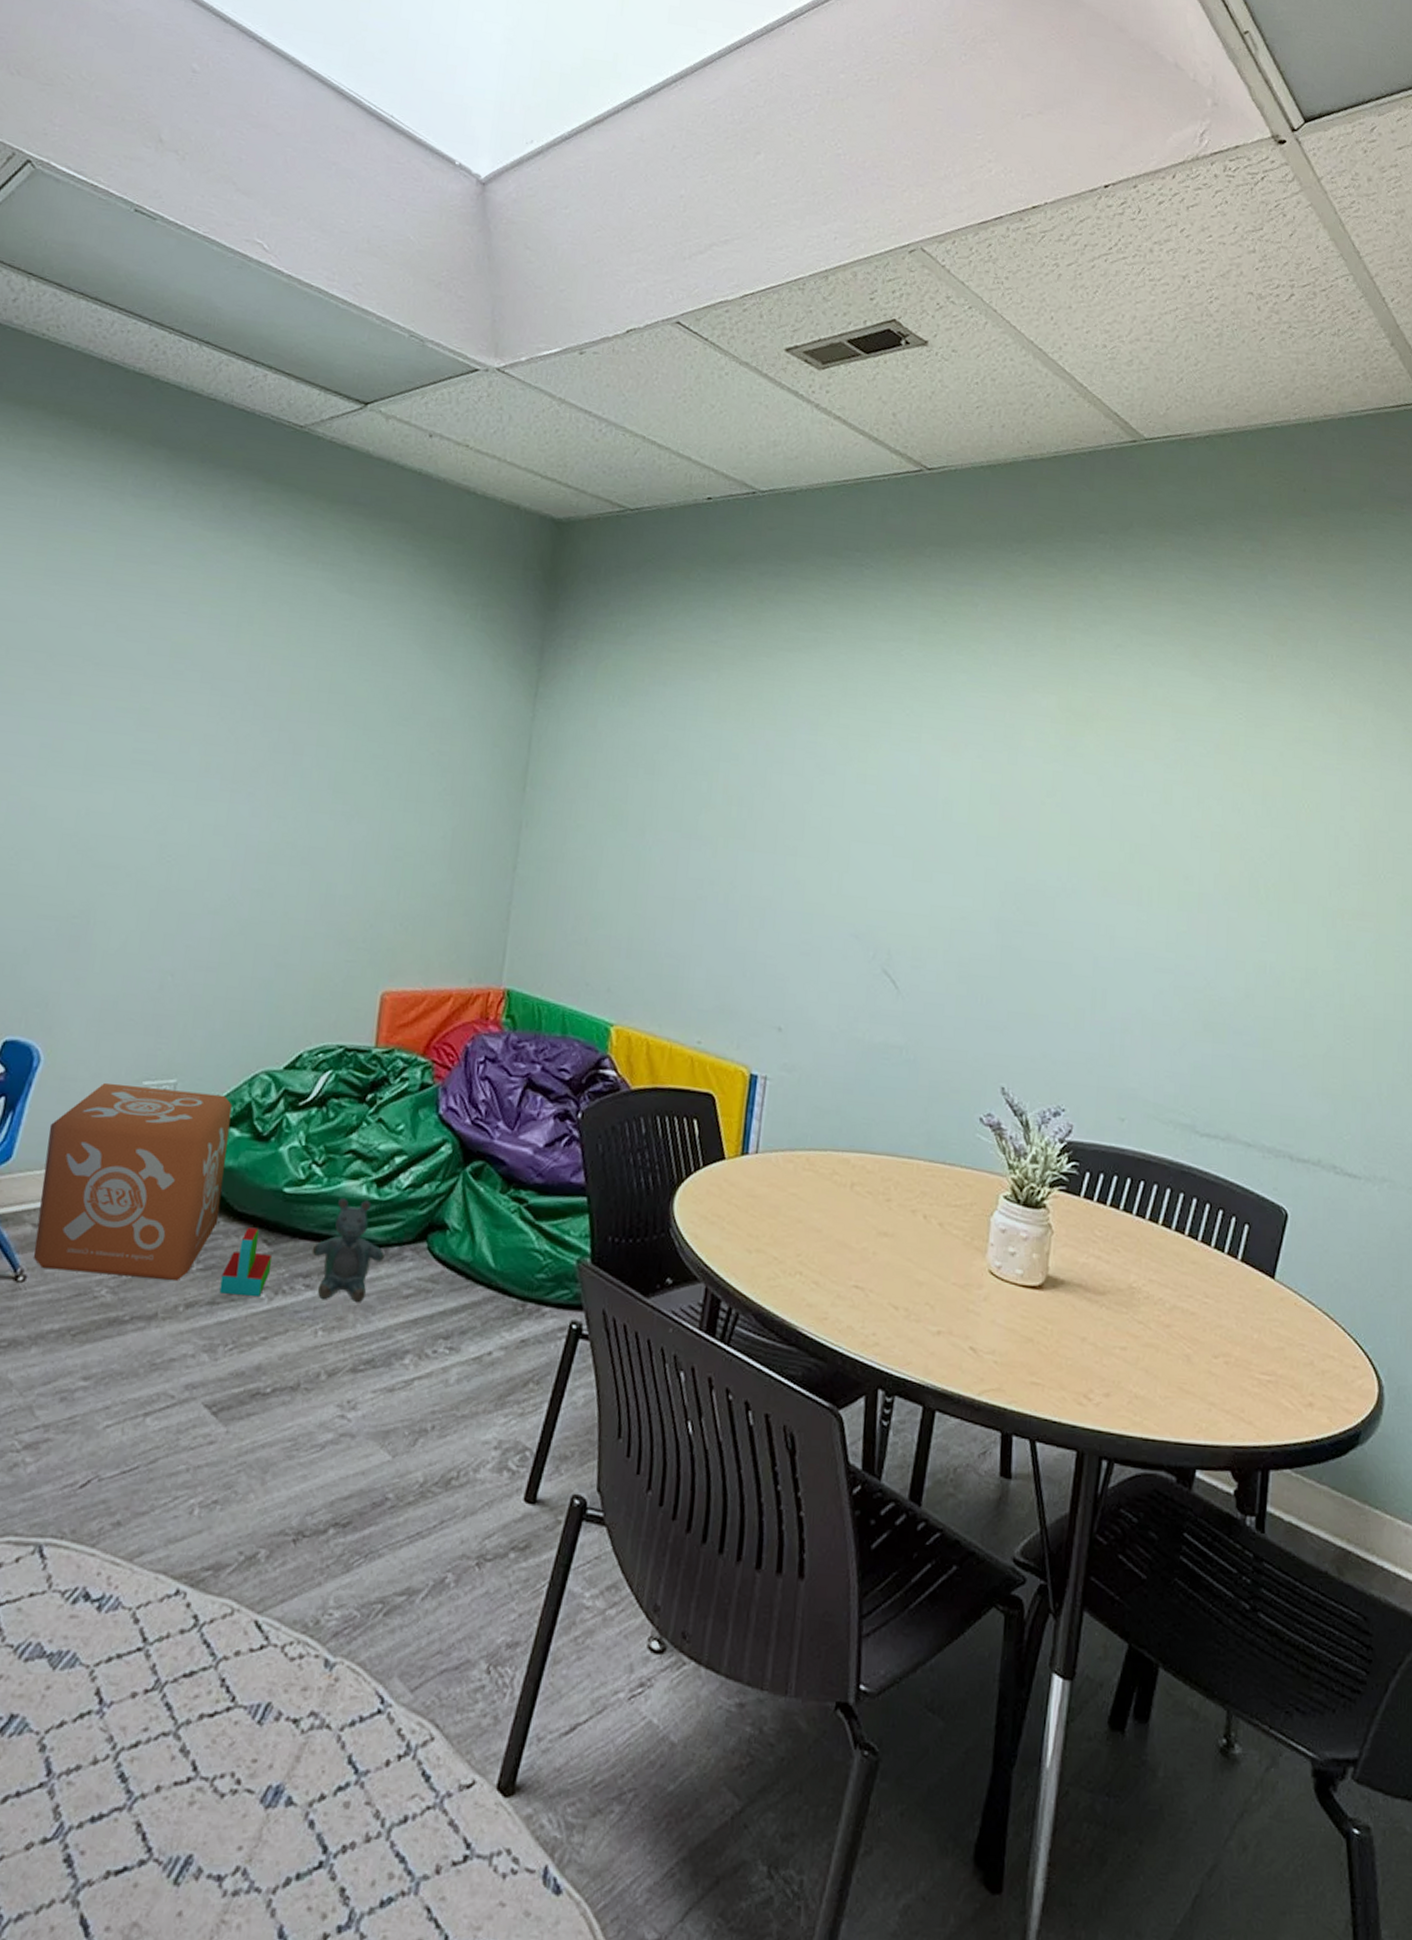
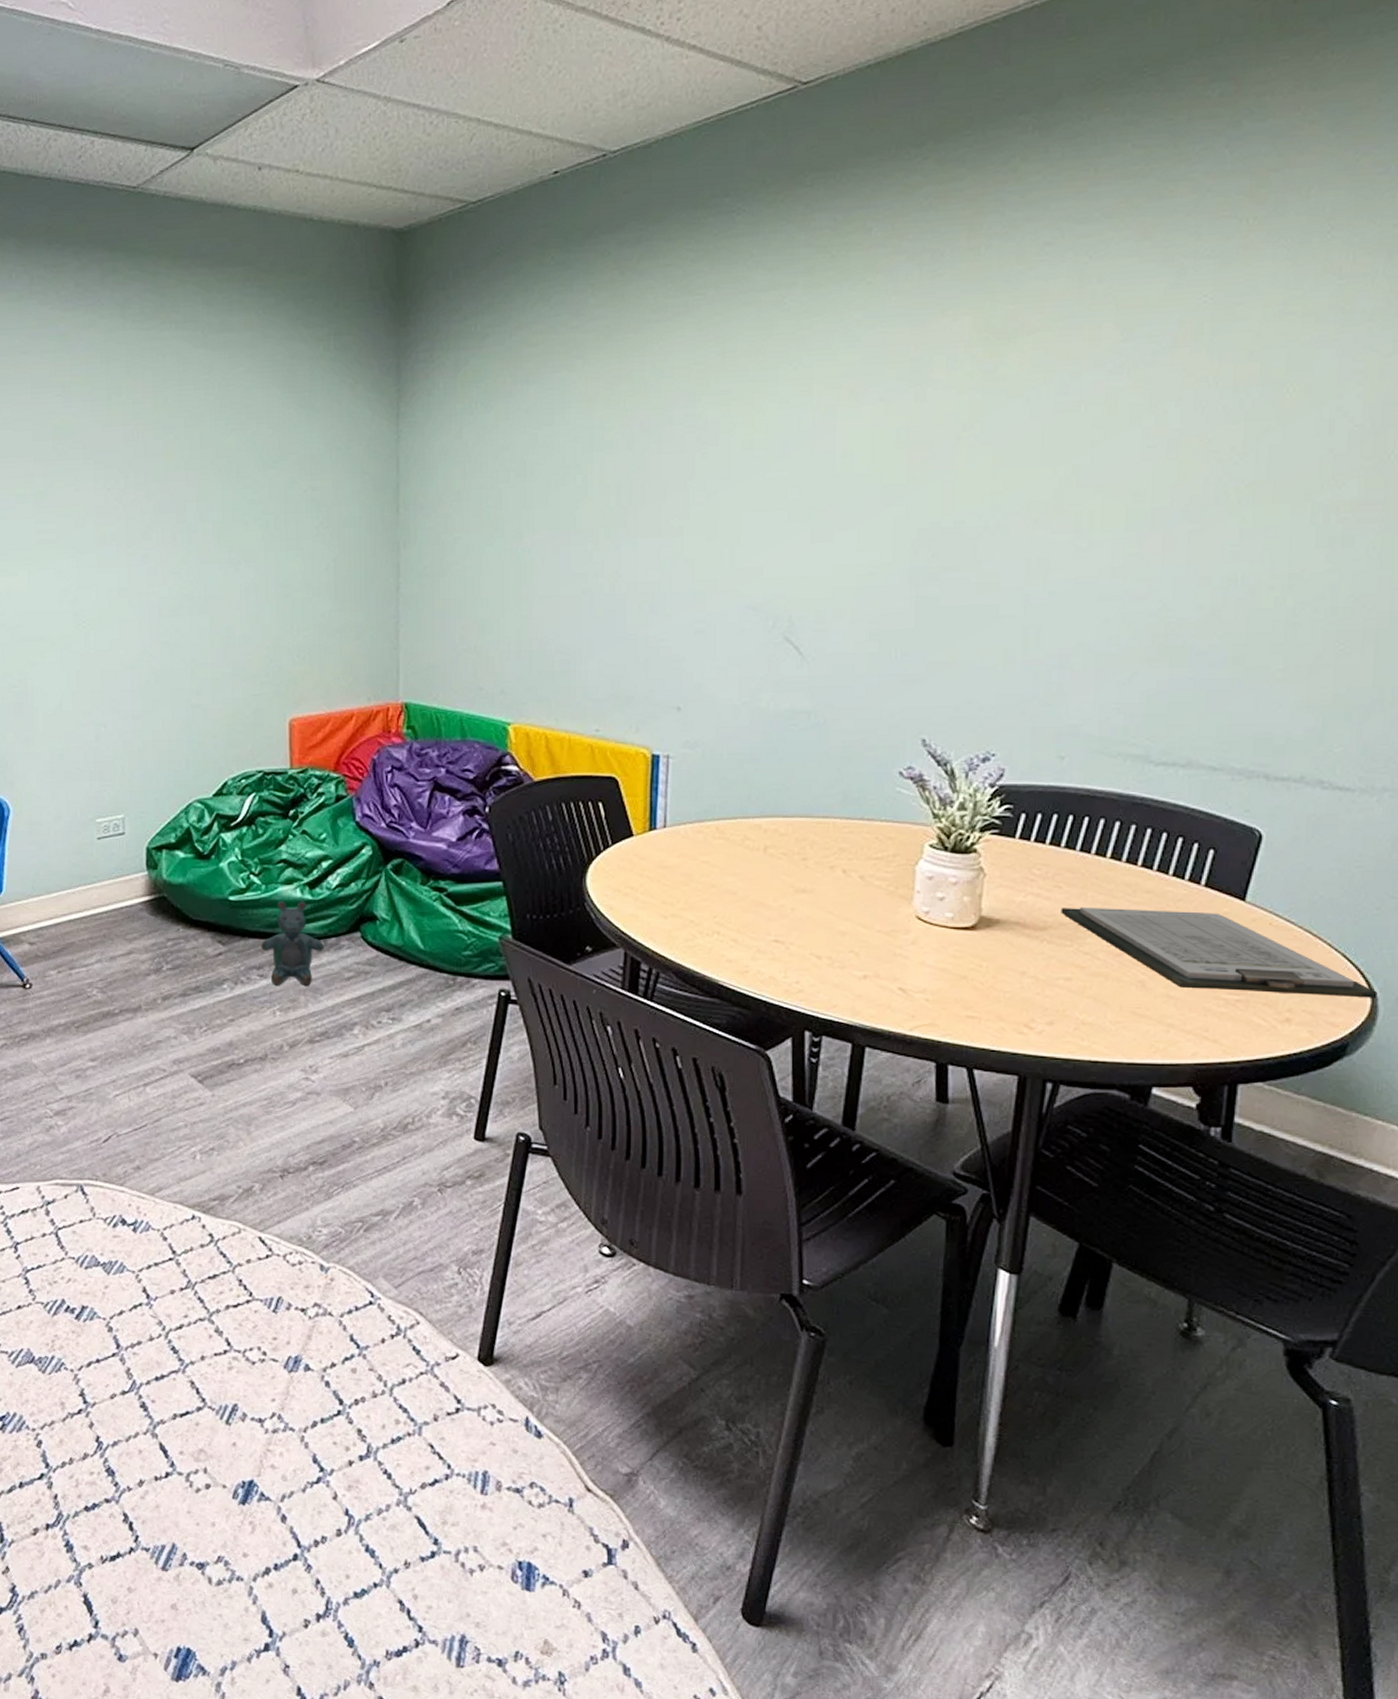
toy box: present [33,1083,232,1280] -> none [27,824,178,979]
toy blocks: present [219,1227,272,1296] -> none [188,931,227,987]
clipboard: none [1118,1273,1383,1387] -> present [1061,907,1378,998]

